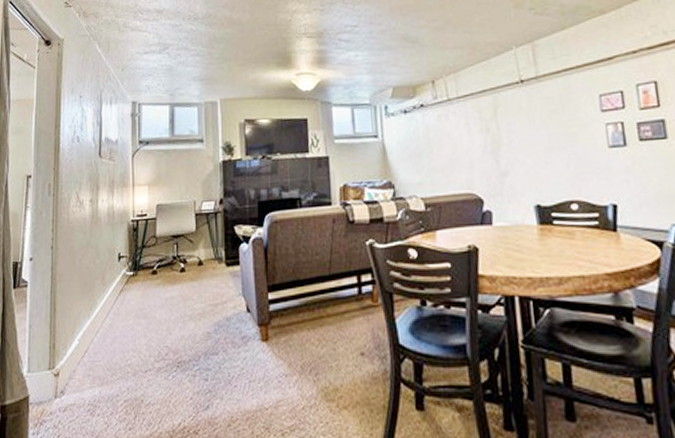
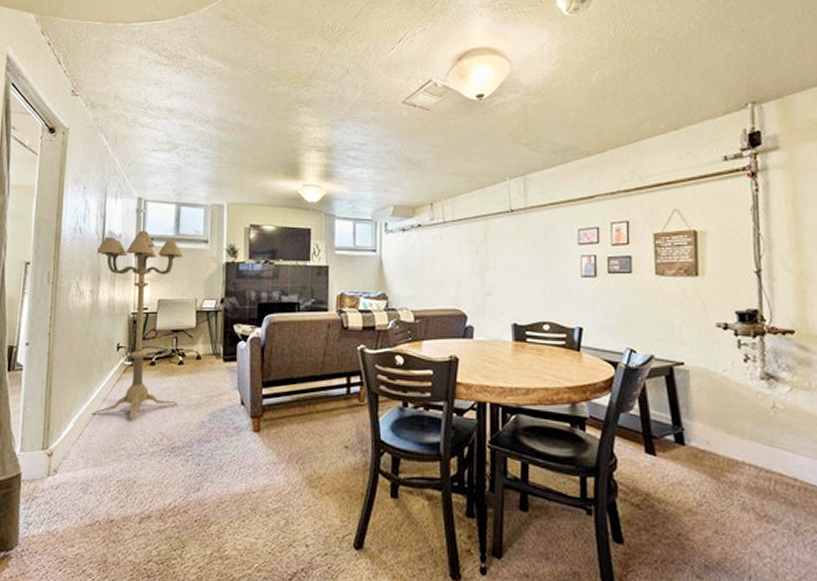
floor lamp: none [93,134,181,335] -> present [92,230,183,421]

